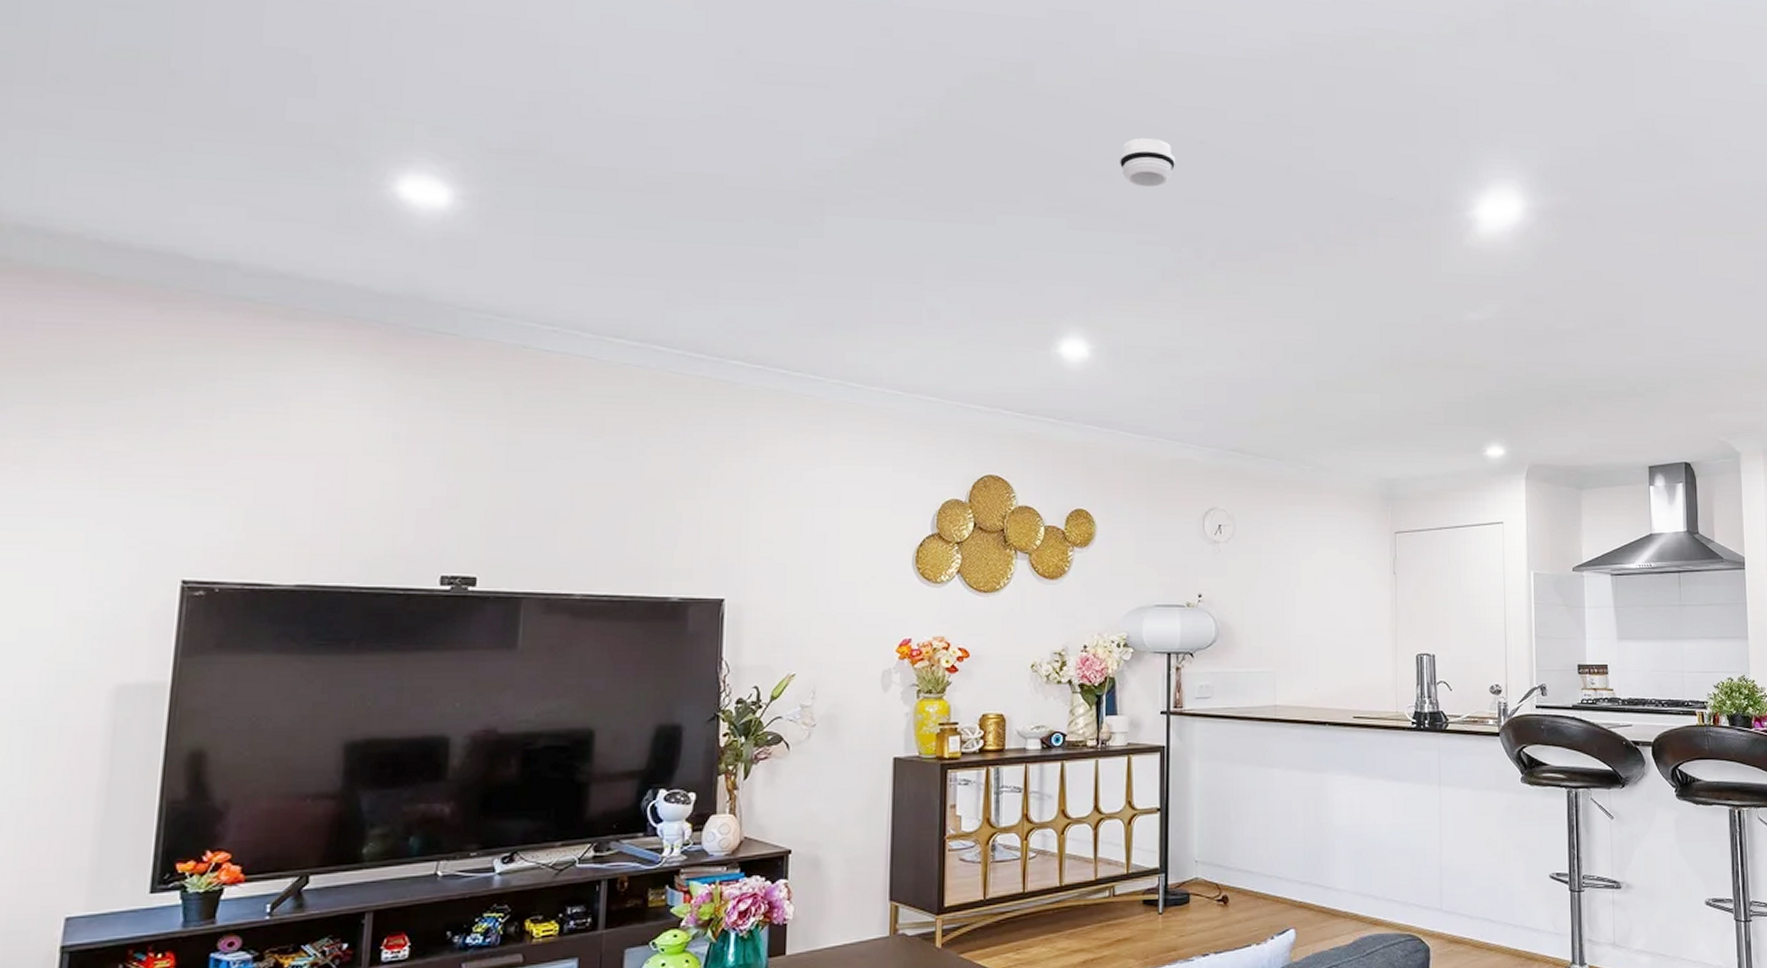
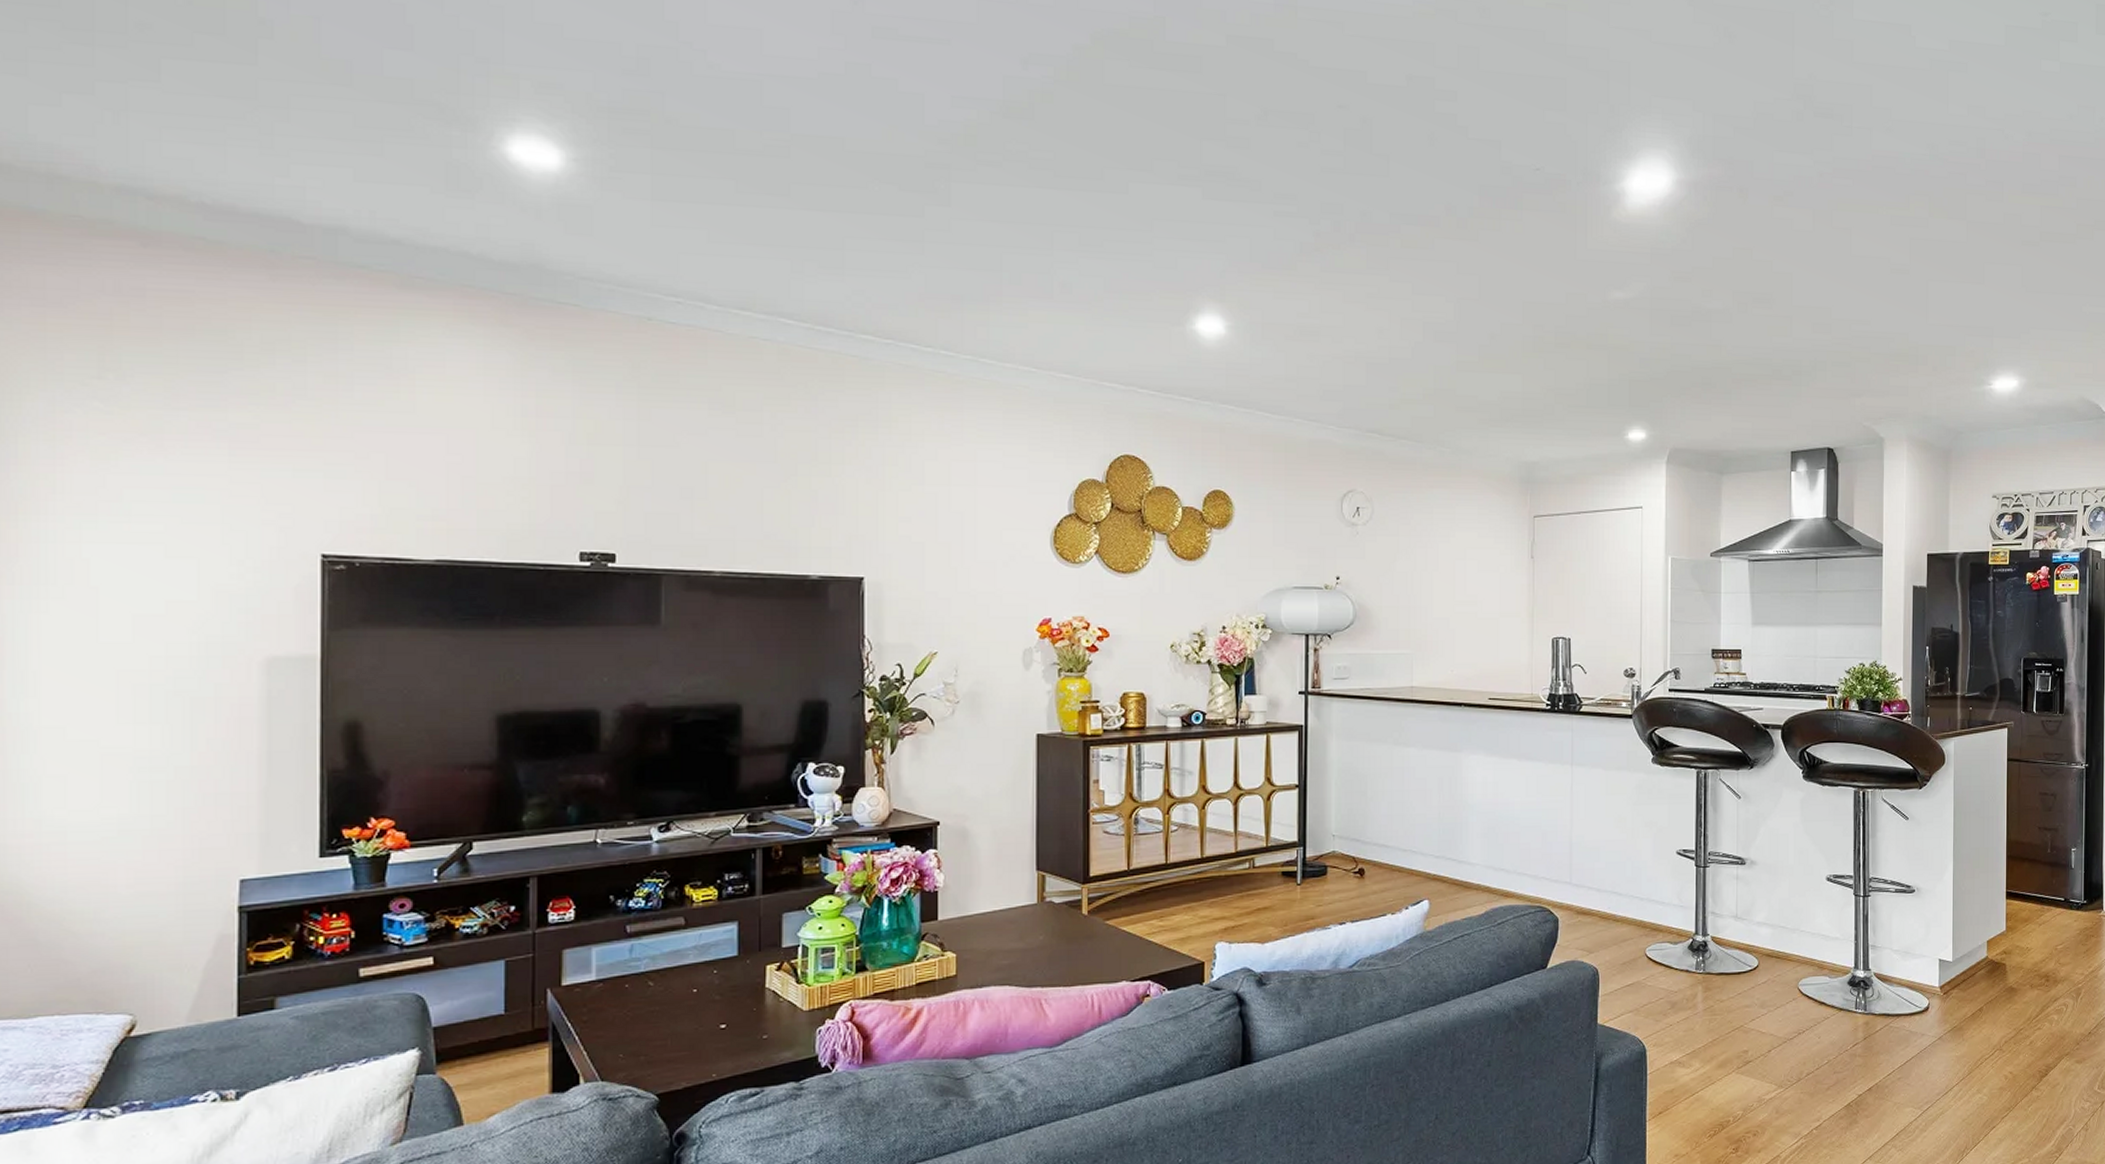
smoke detector: present [1118,138,1175,188] -> none [1254,101,1313,155]

